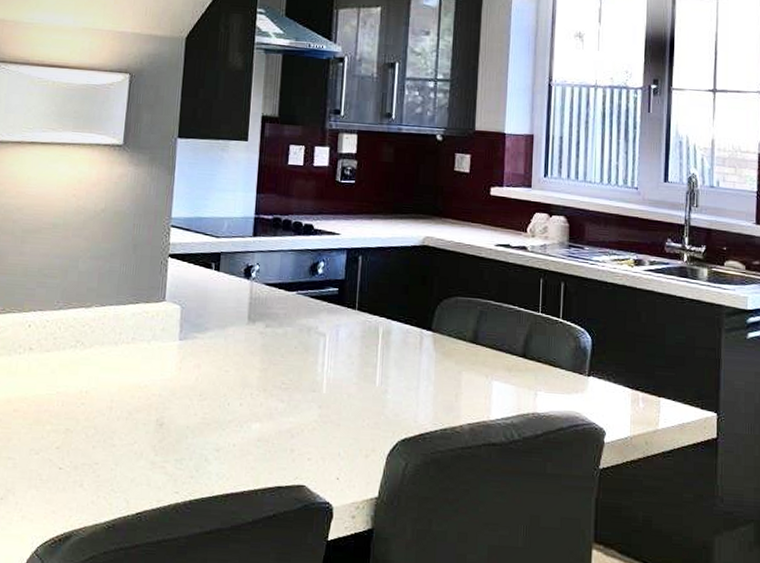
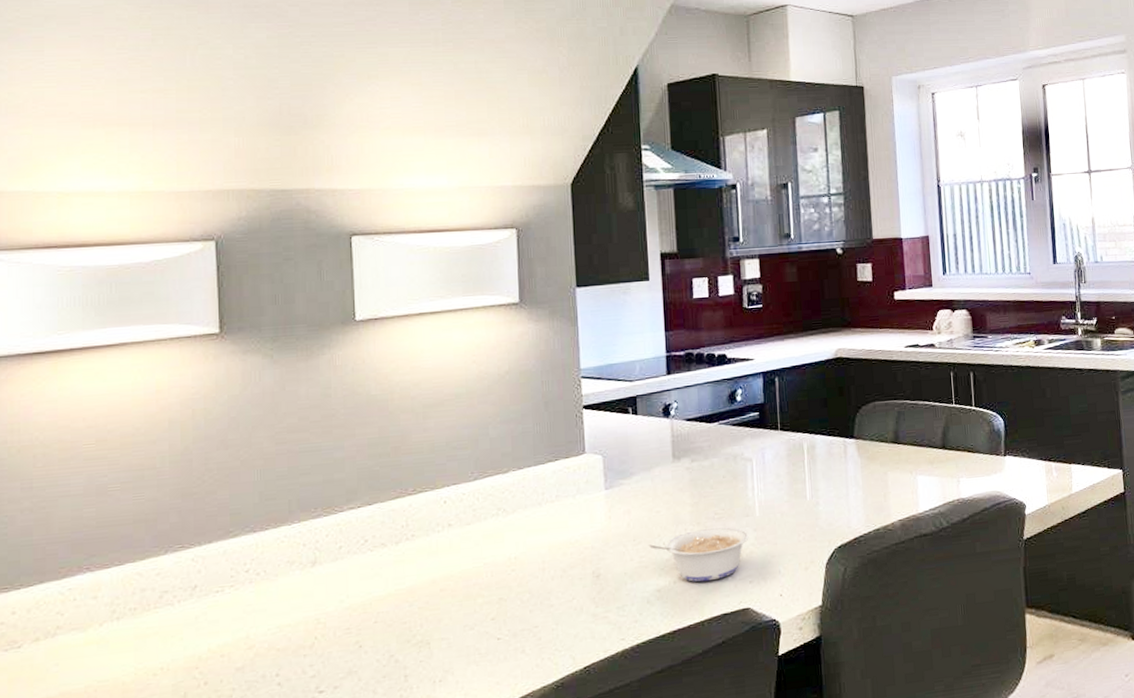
legume: none [213,396,313,451] -> present [648,527,749,582]

